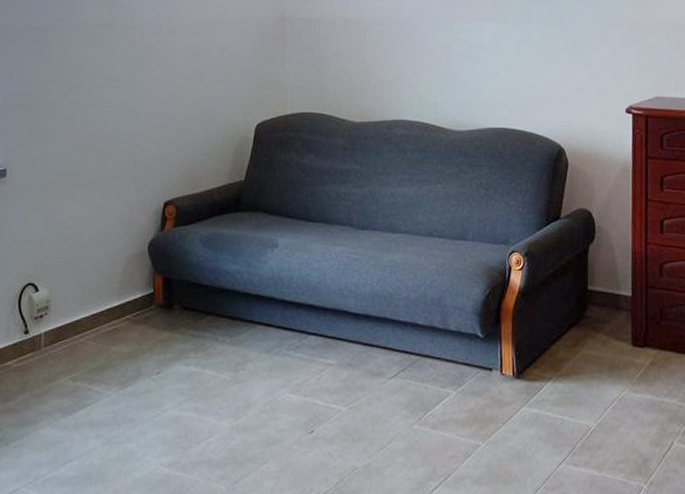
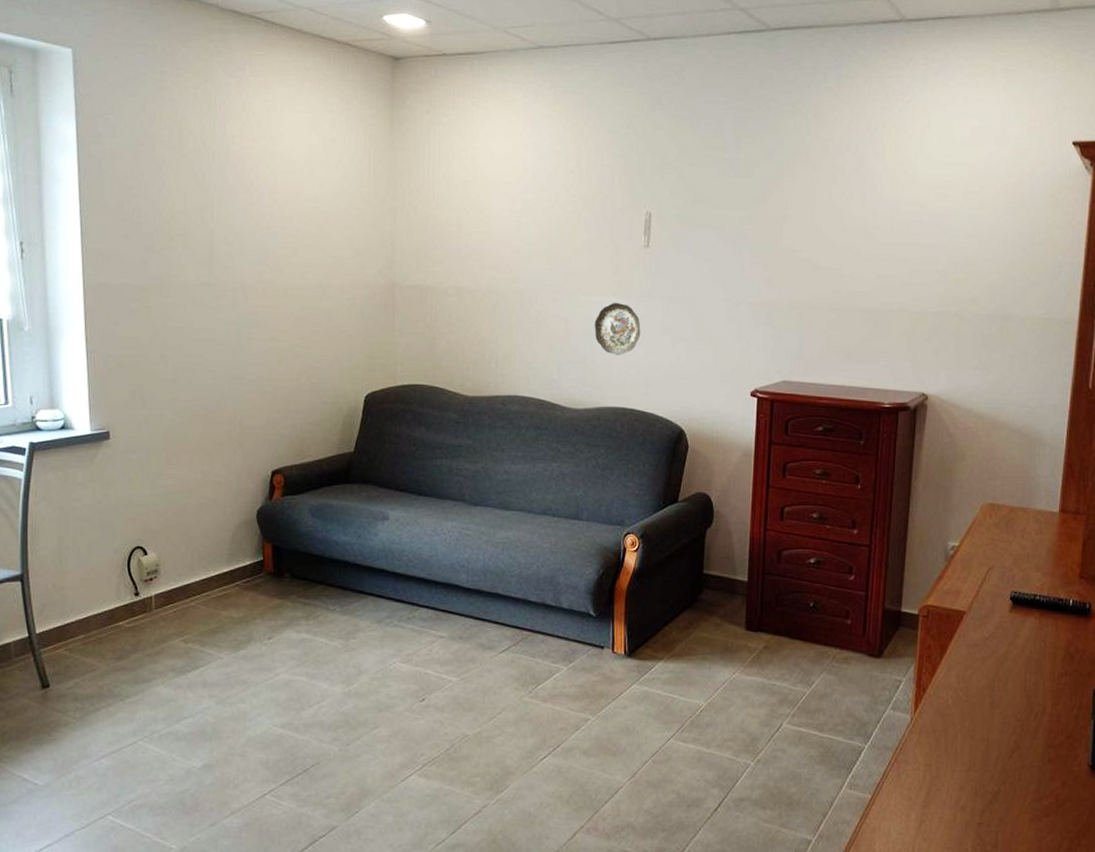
decorative plate: none [474,27,519,78] -> present [594,302,641,355]

